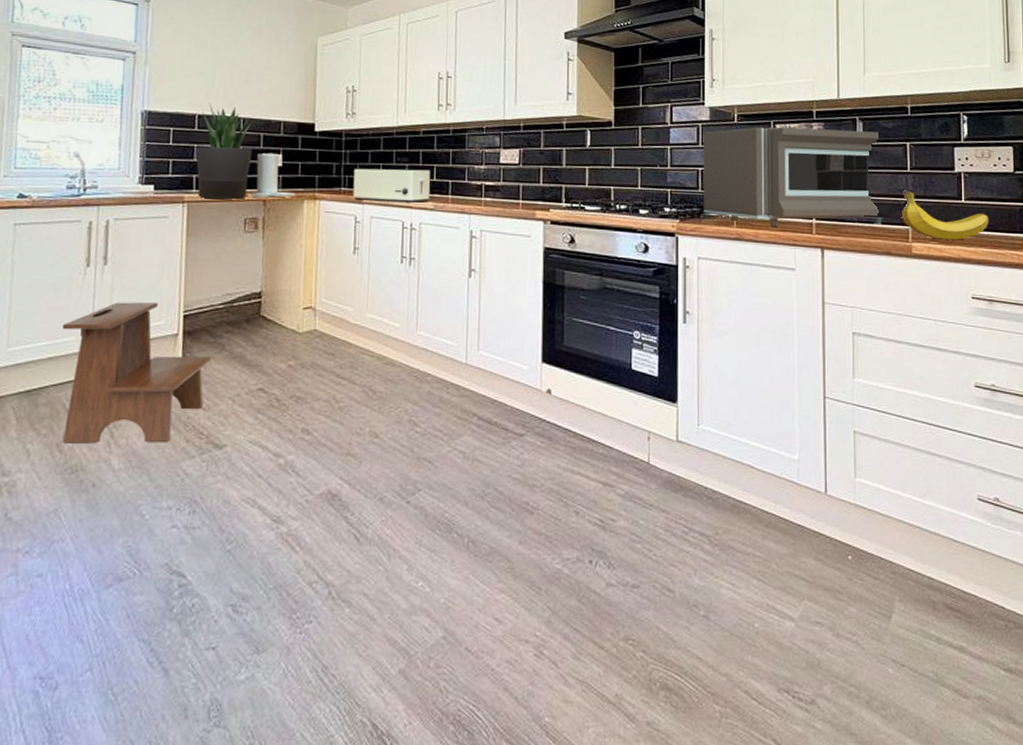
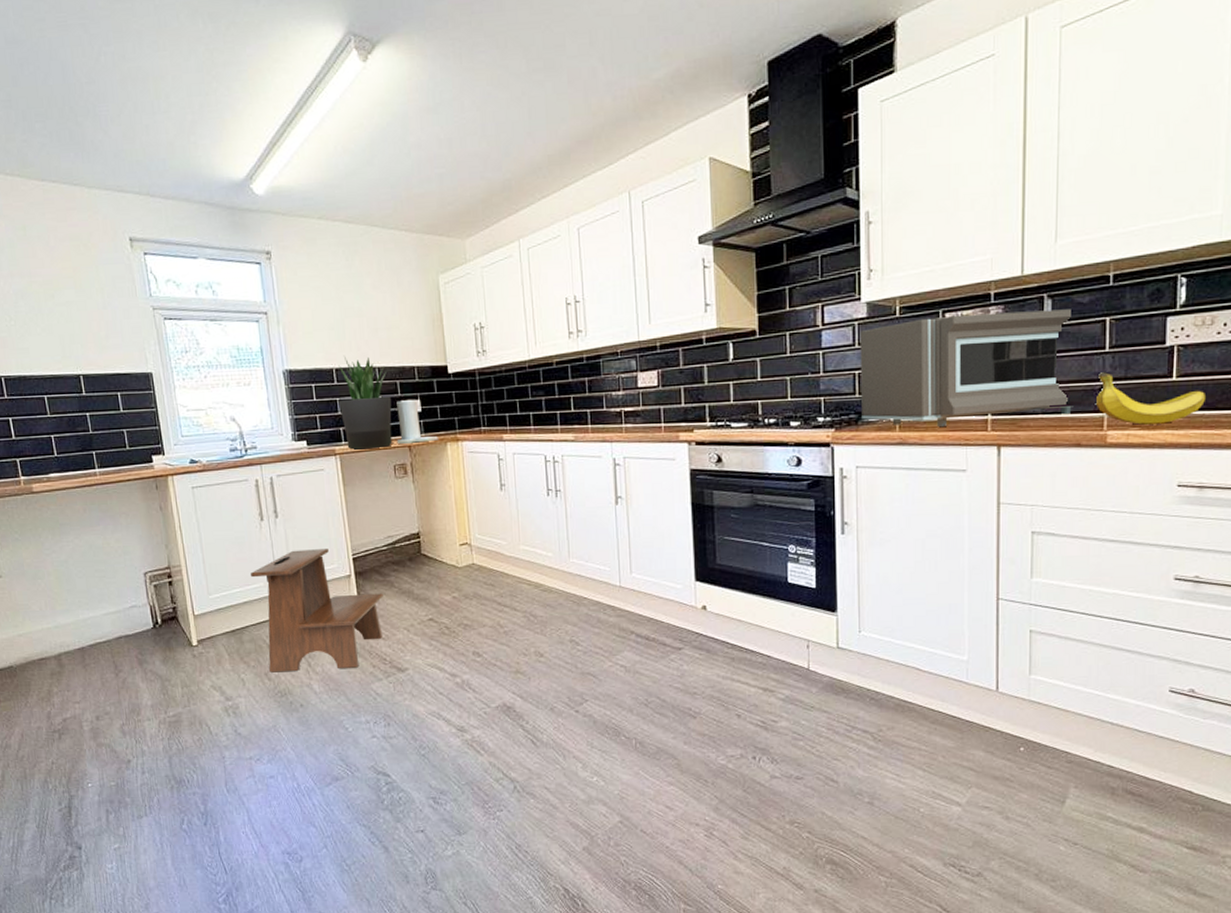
toaster: present [352,168,431,204] -> none [491,401,570,439]

